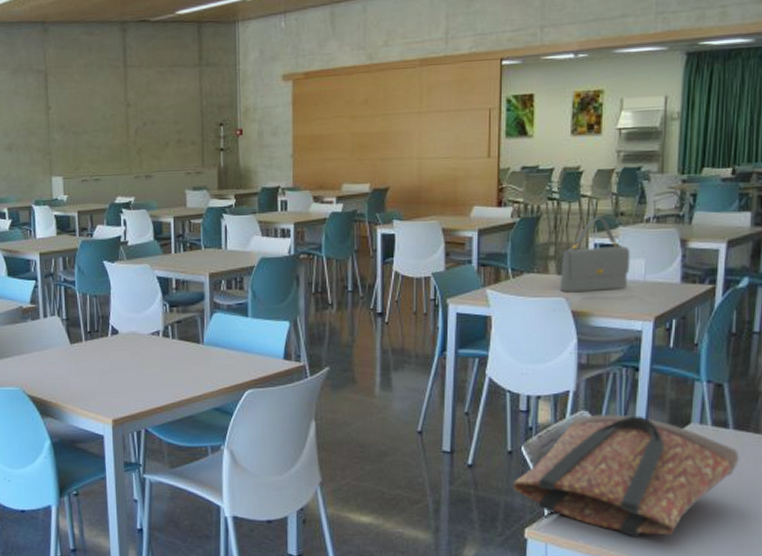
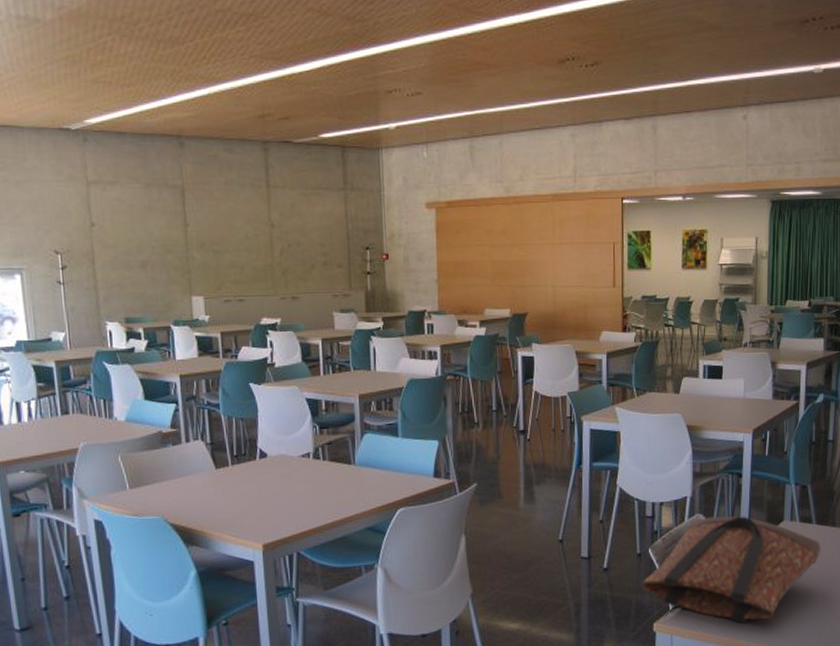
handbag: present [560,218,631,293] -> none [677,343,733,409]

